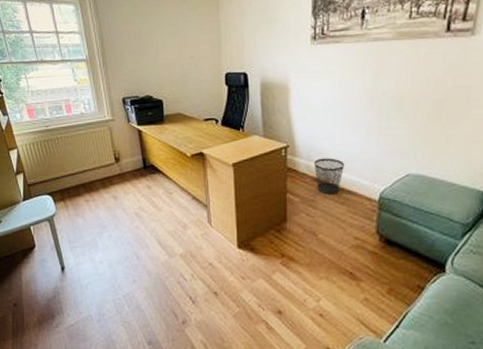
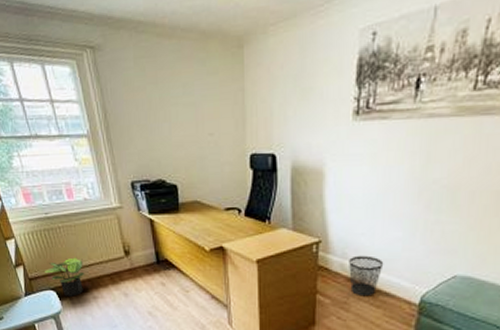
potted plant: none [41,164,79,200] -> present [44,257,85,297]

